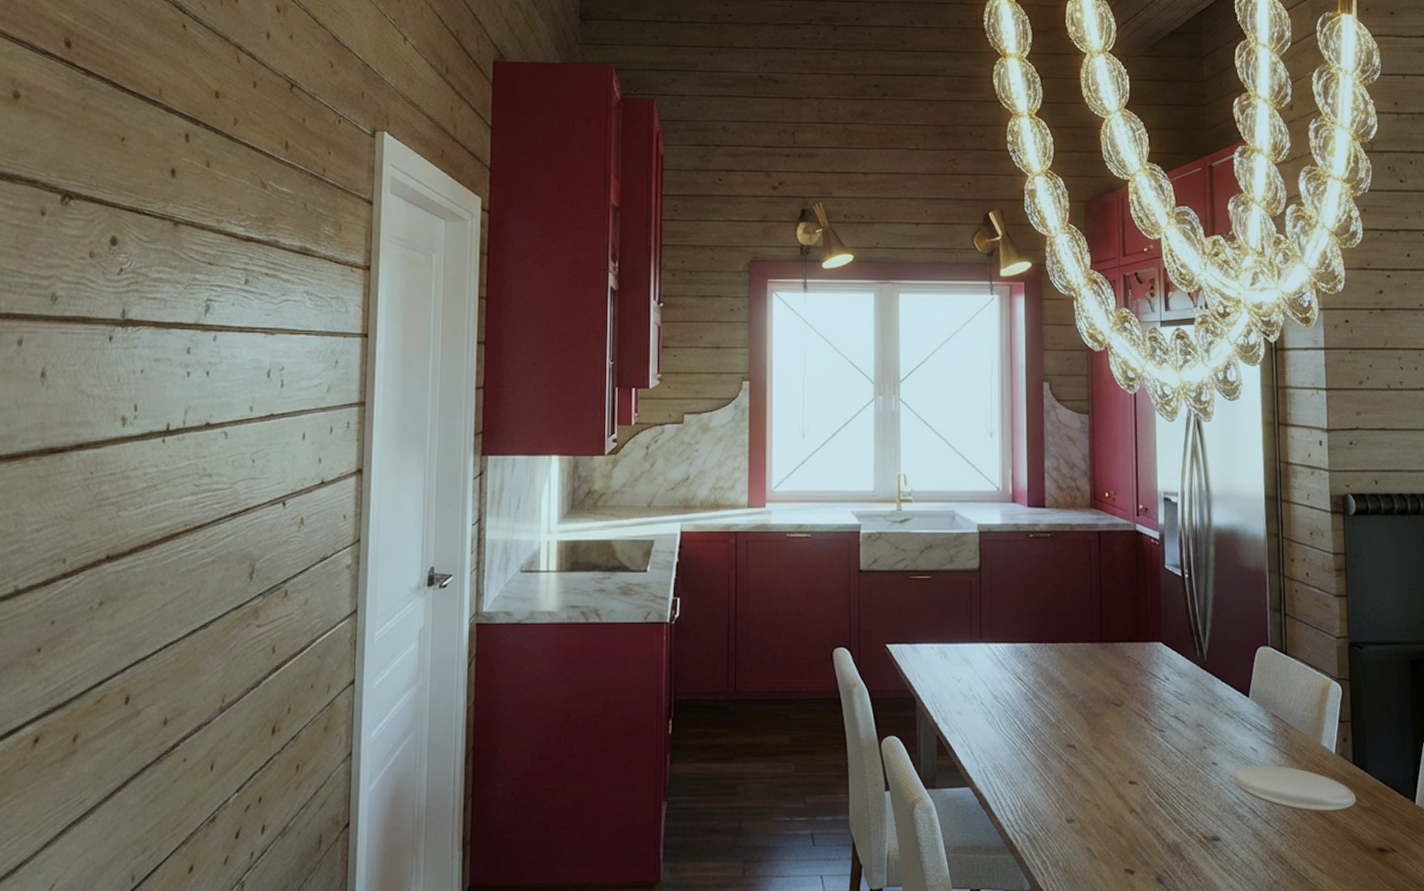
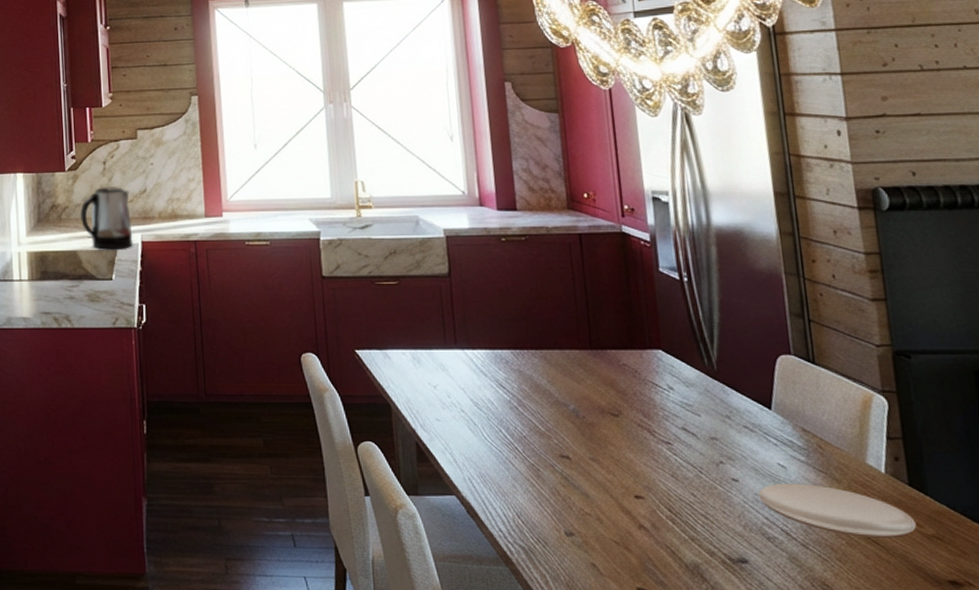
kettle: none [618,472,672,540] -> present [80,186,133,250]

